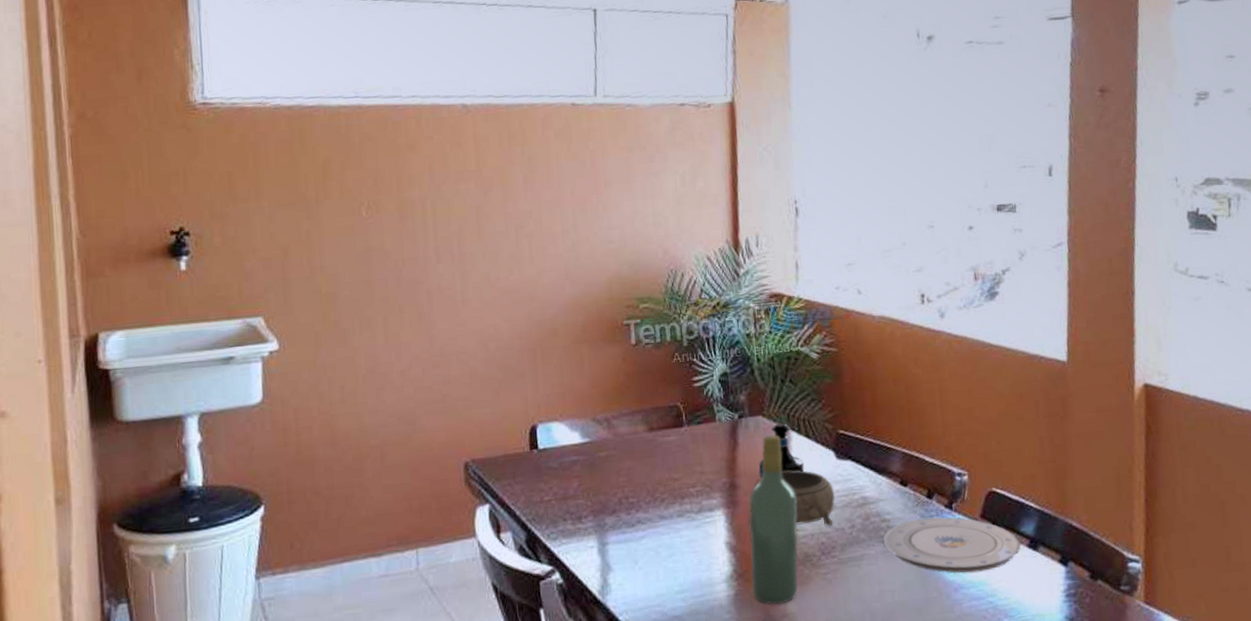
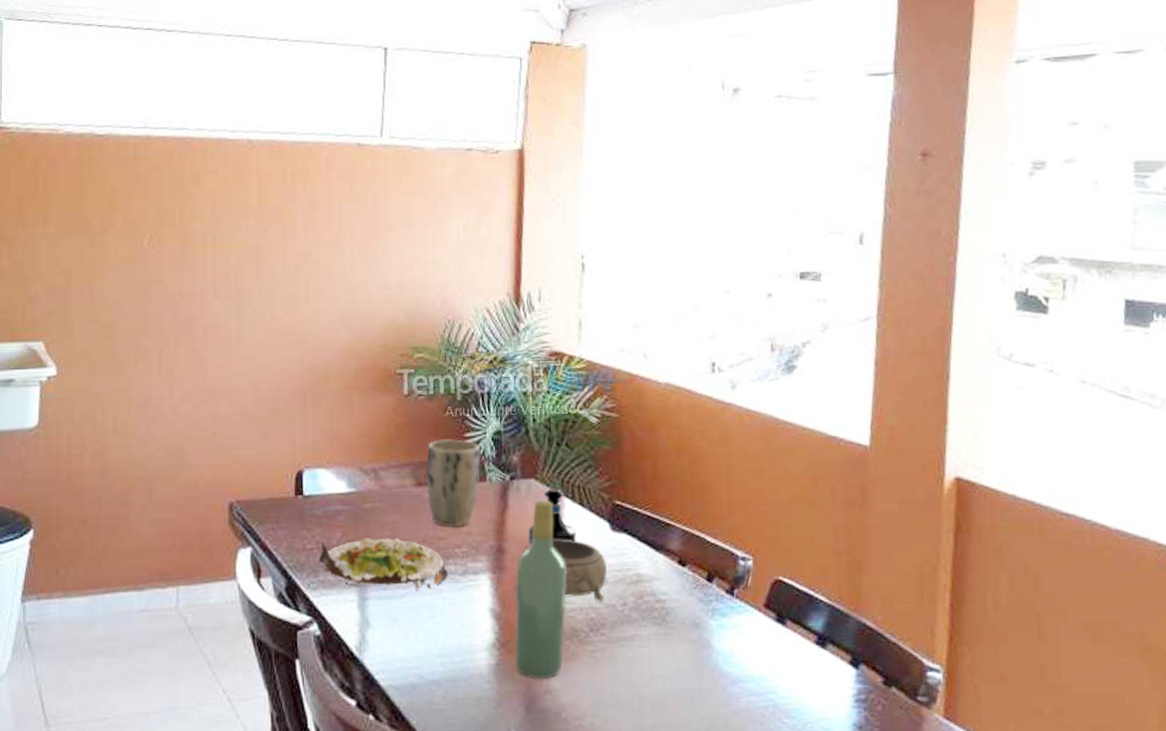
salad plate: none [557,483,685,534] -> present [318,538,448,590]
plant pot: none [657,383,710,468] -> present [425,439,481,527]
plate: present [884,517,1021,573] -> none [658,602,807,665]

